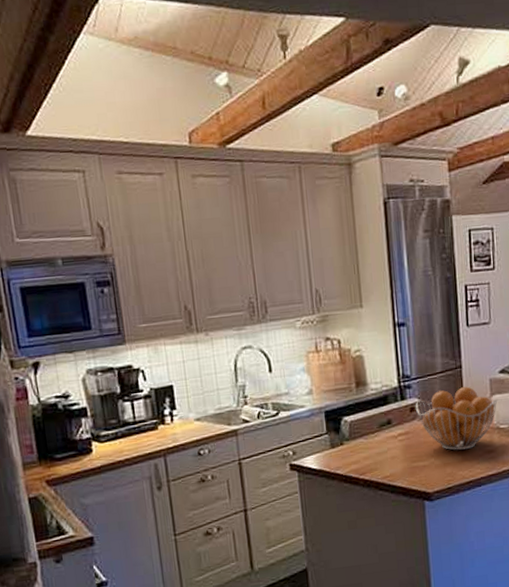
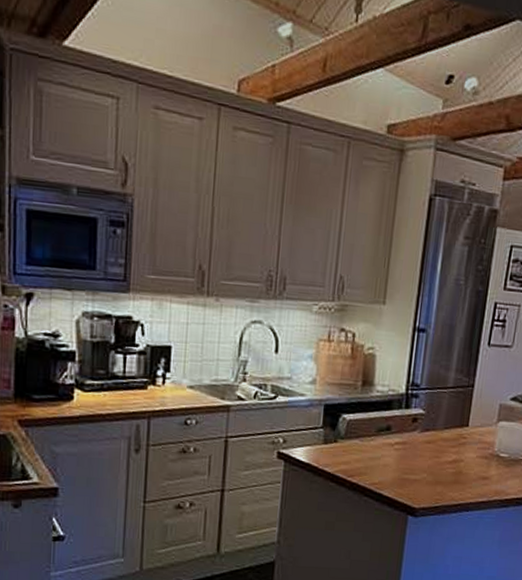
fruit basket: present [416,386,497,451] -> none [419,406,502,471]

